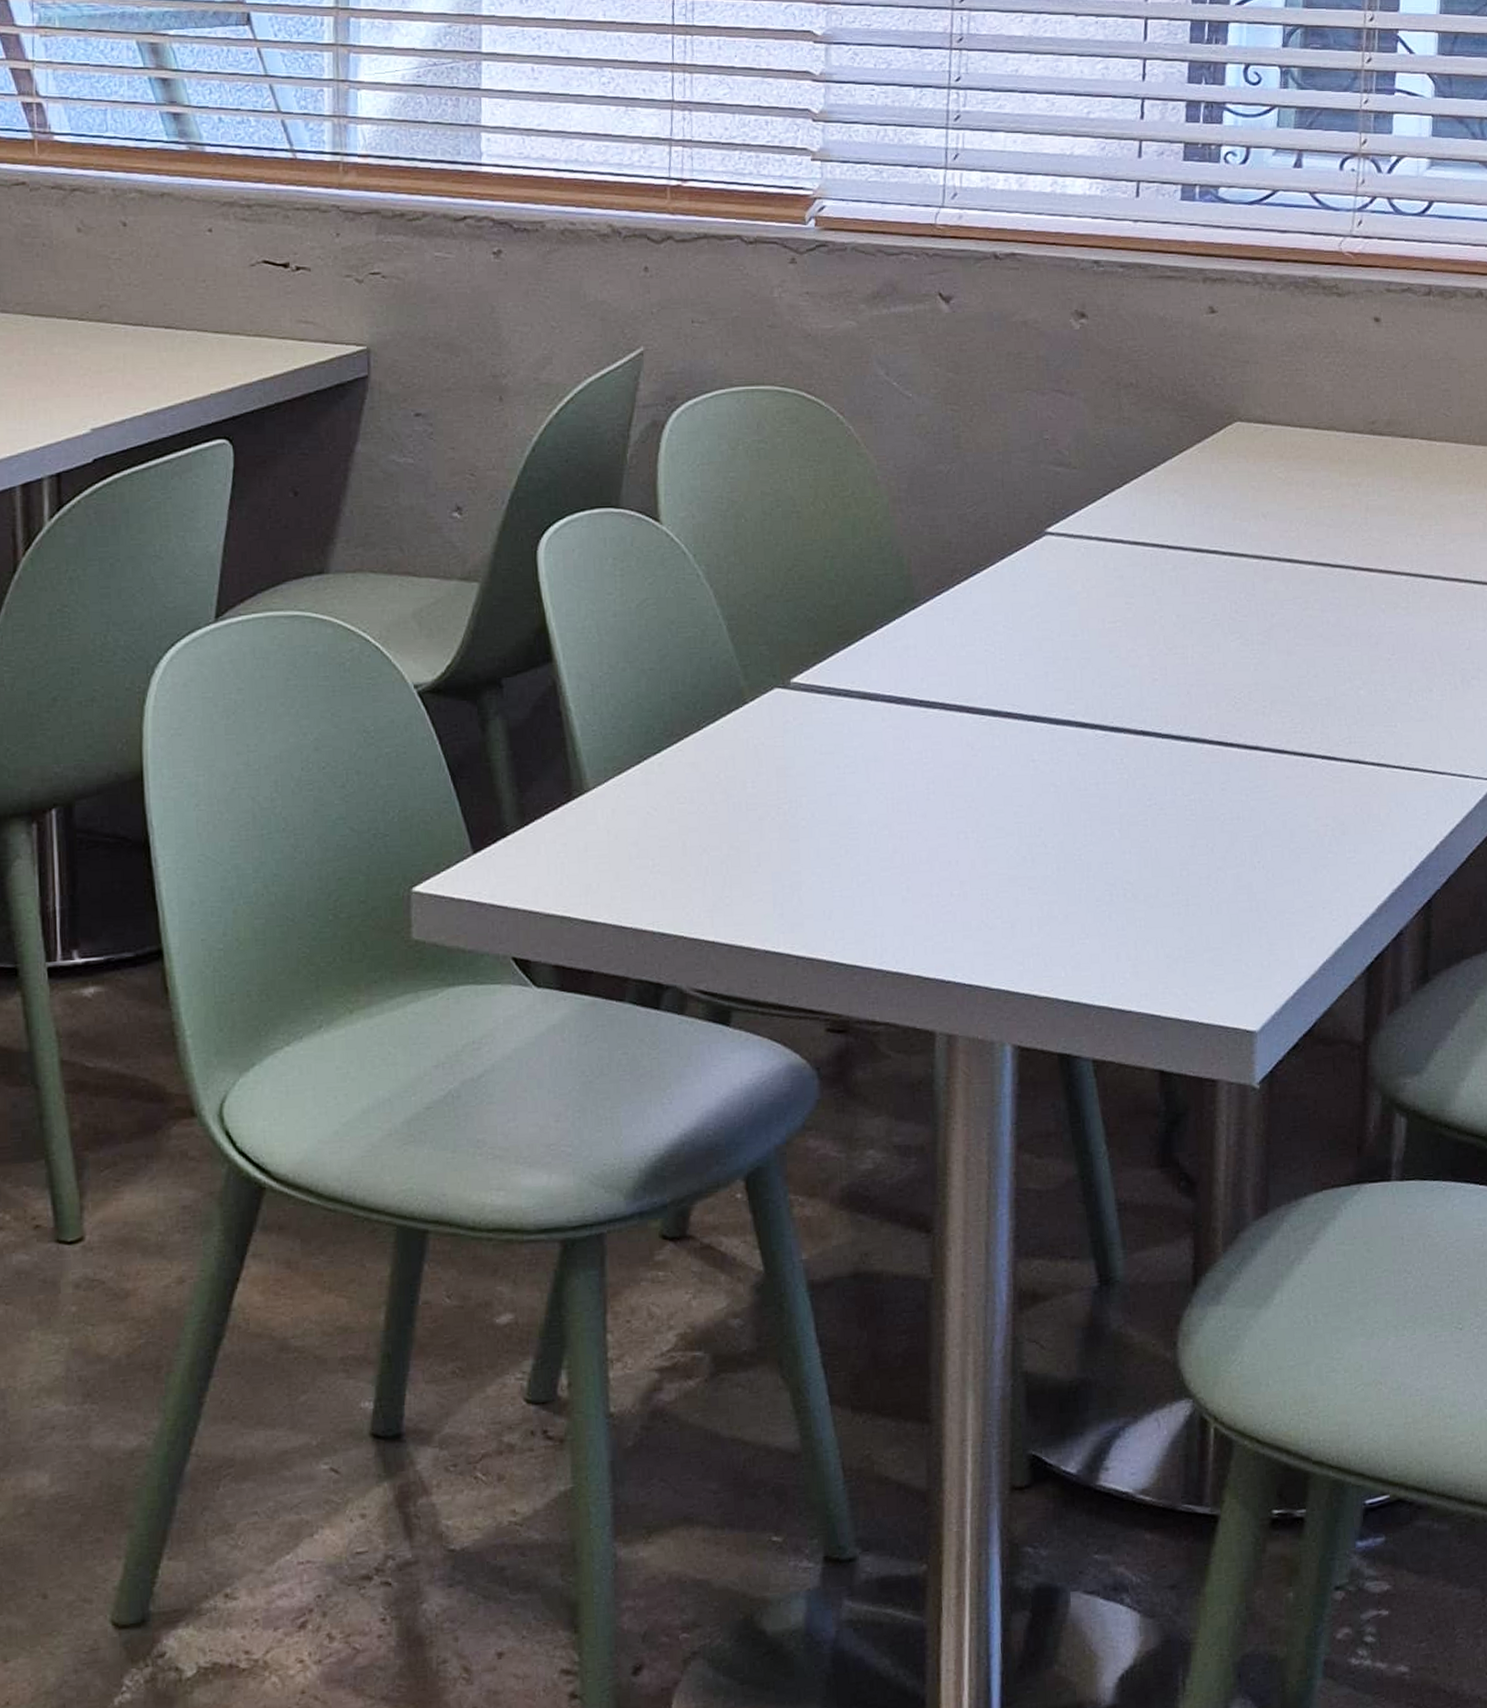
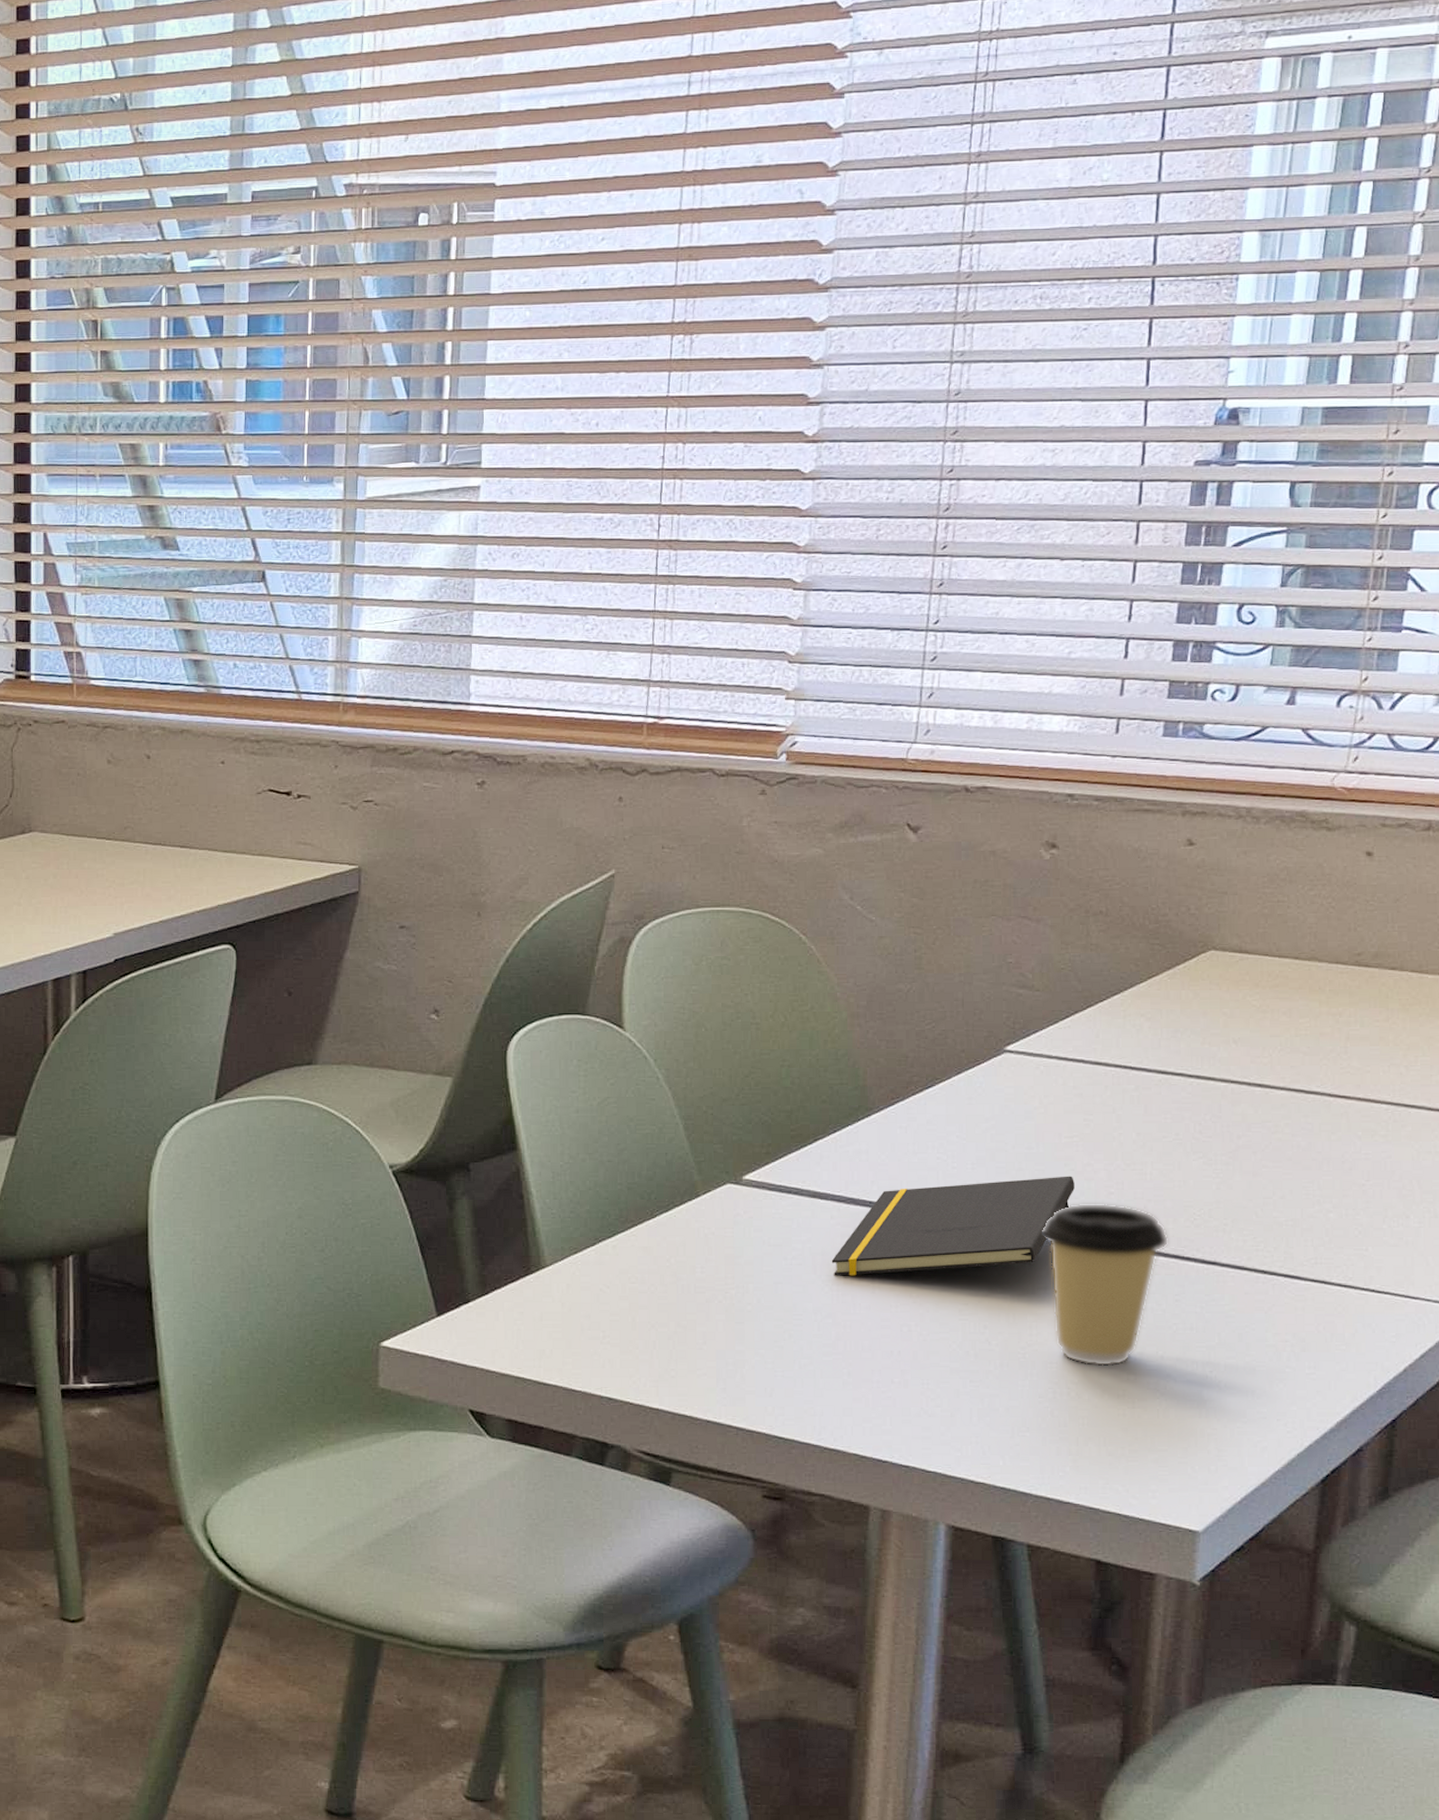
notepad: none [884,663,1120,783] -> present [831,1176,1075,1276]
coffee cup: none [1091,690,1213,864] -> present [1042,1203,1169,1367]

